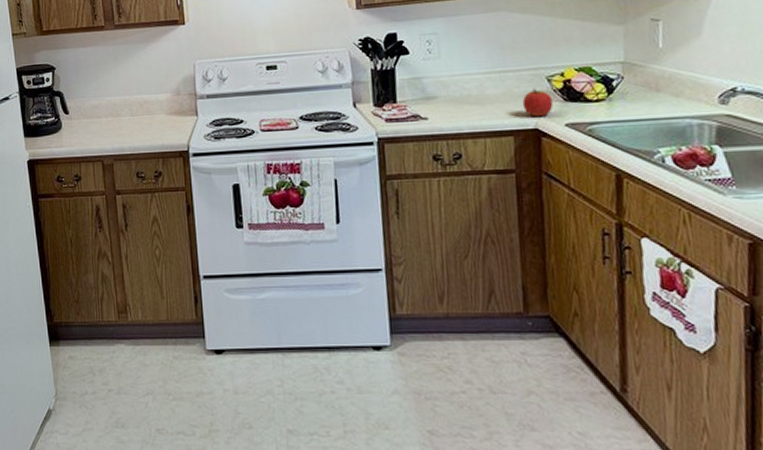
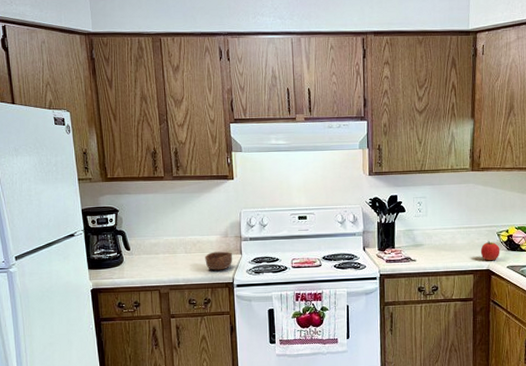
bowl: none [154,112,187,136] -> present [205,251,233,271]

